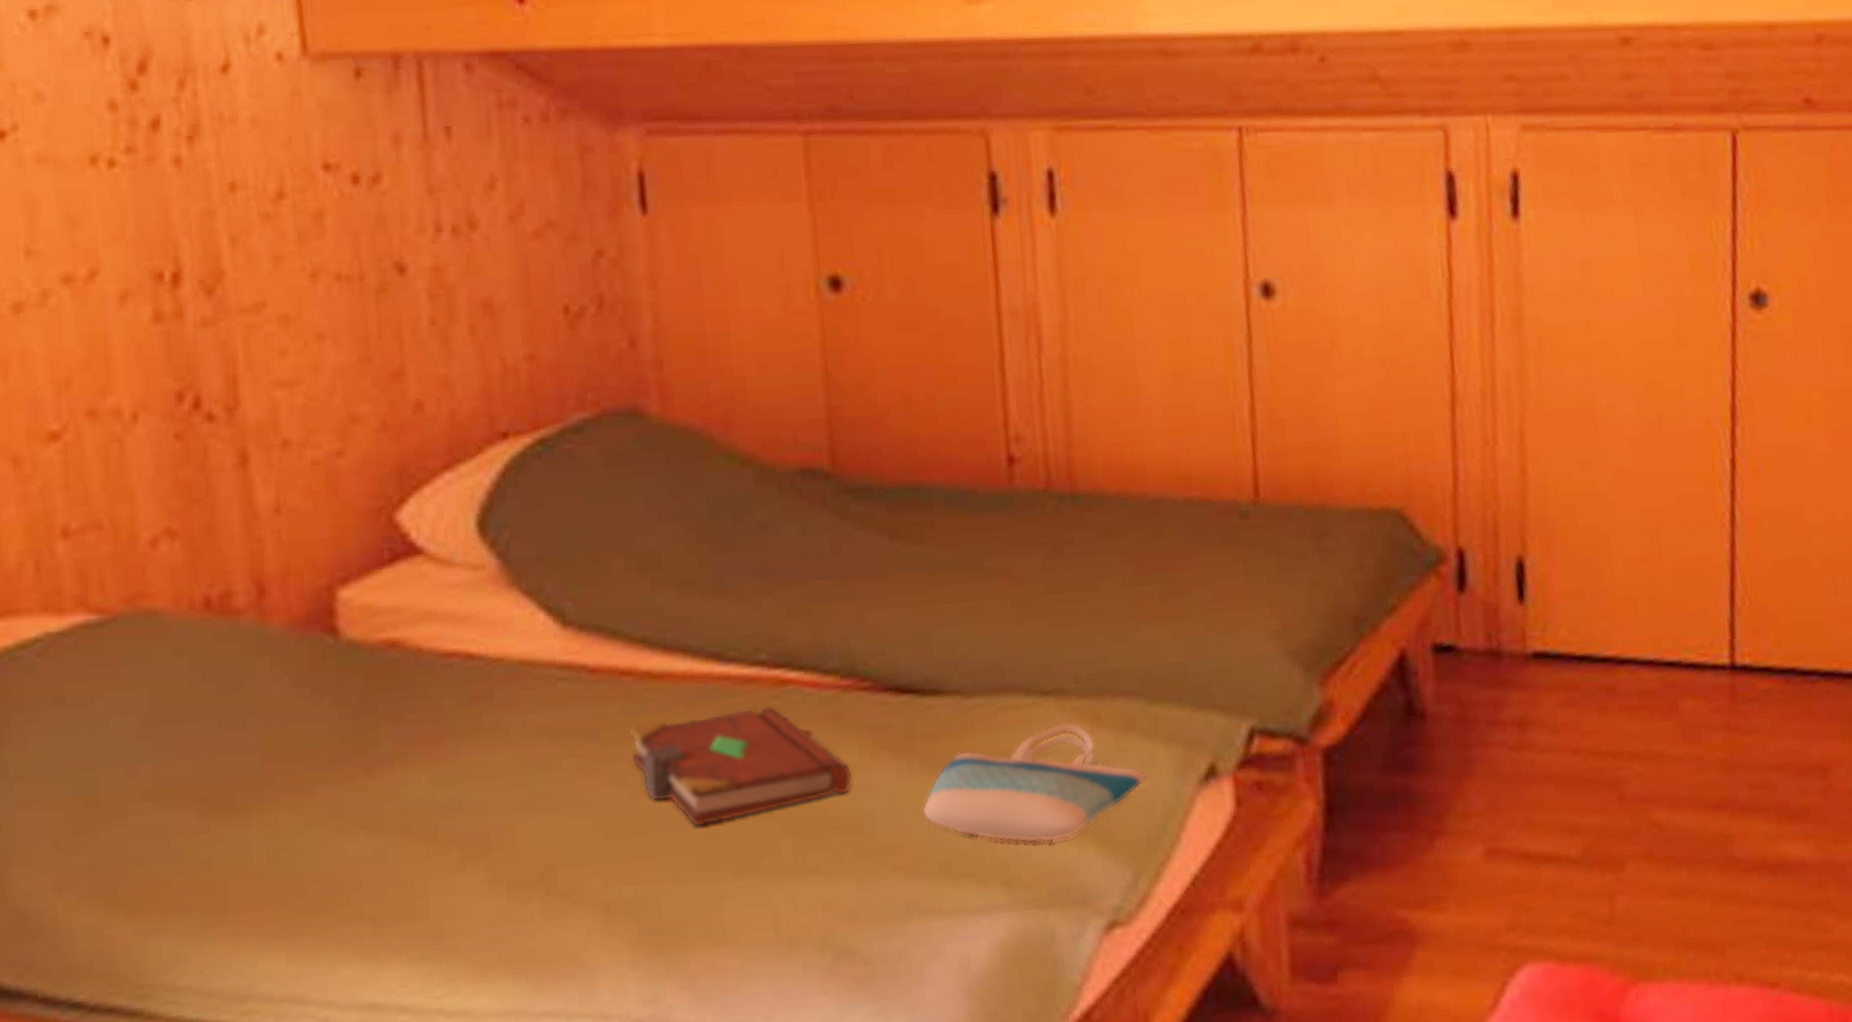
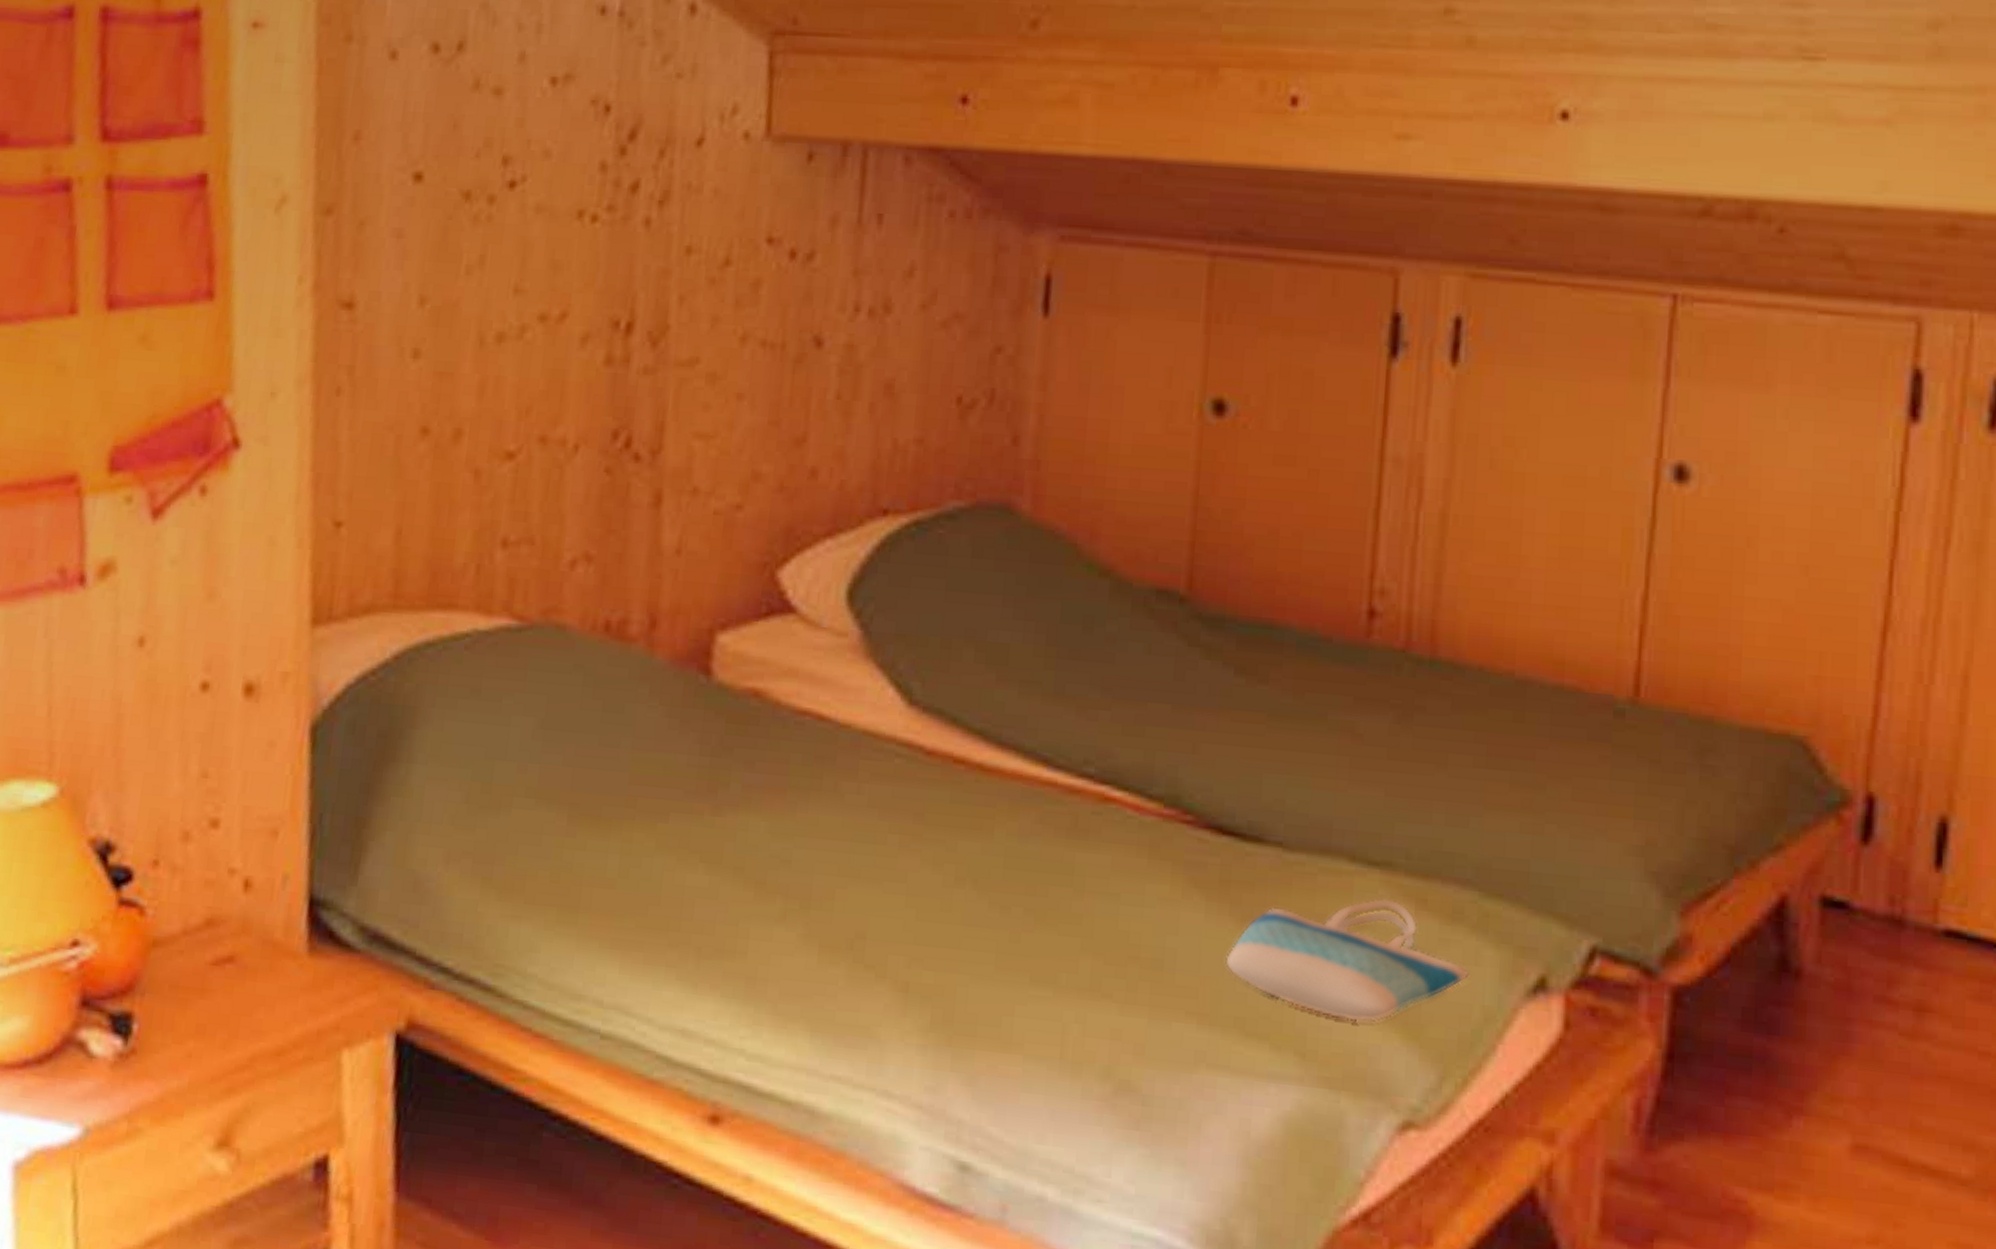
book: present [628,705,853,827] -> none [952,813,1161,928]

